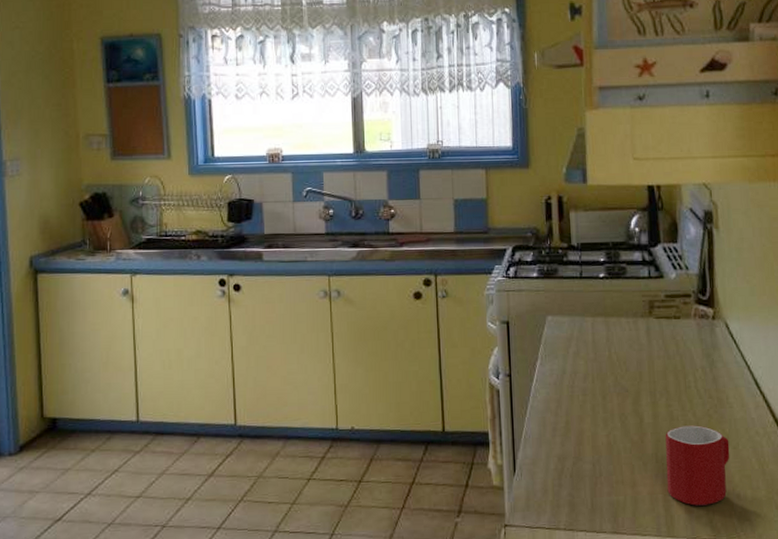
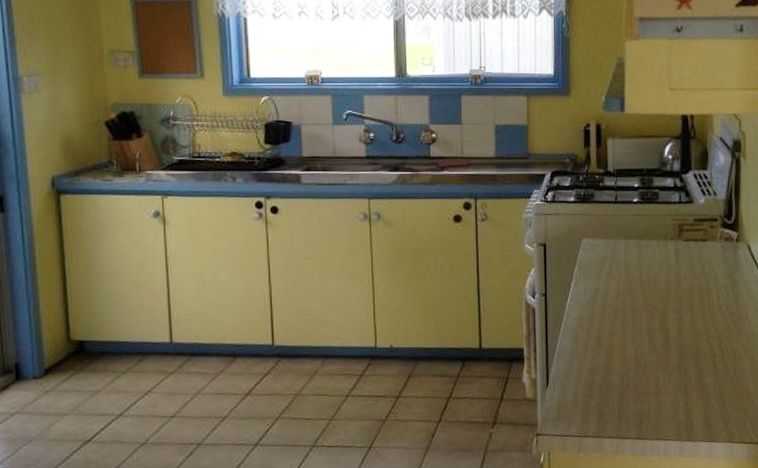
mug: present [665,425,730,506] -> none [688,339,746,412]

